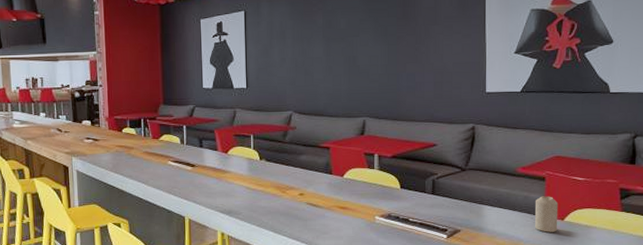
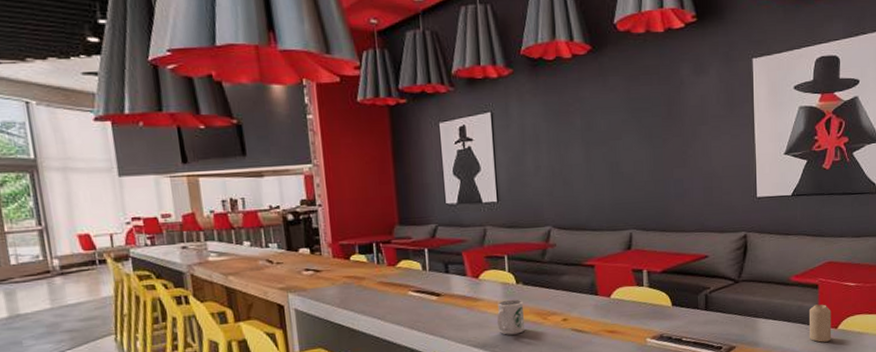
mug: none [241,173,266,204] -> present [496,299,526,335]

